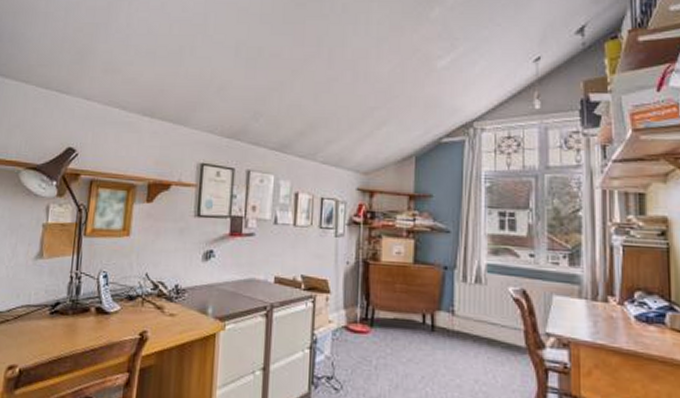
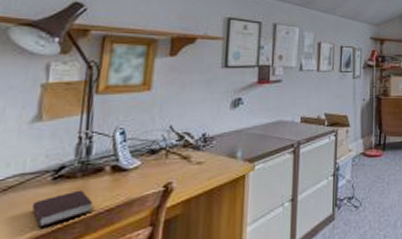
book: none [34,326,81,357] -> present [31,190,93,227]

